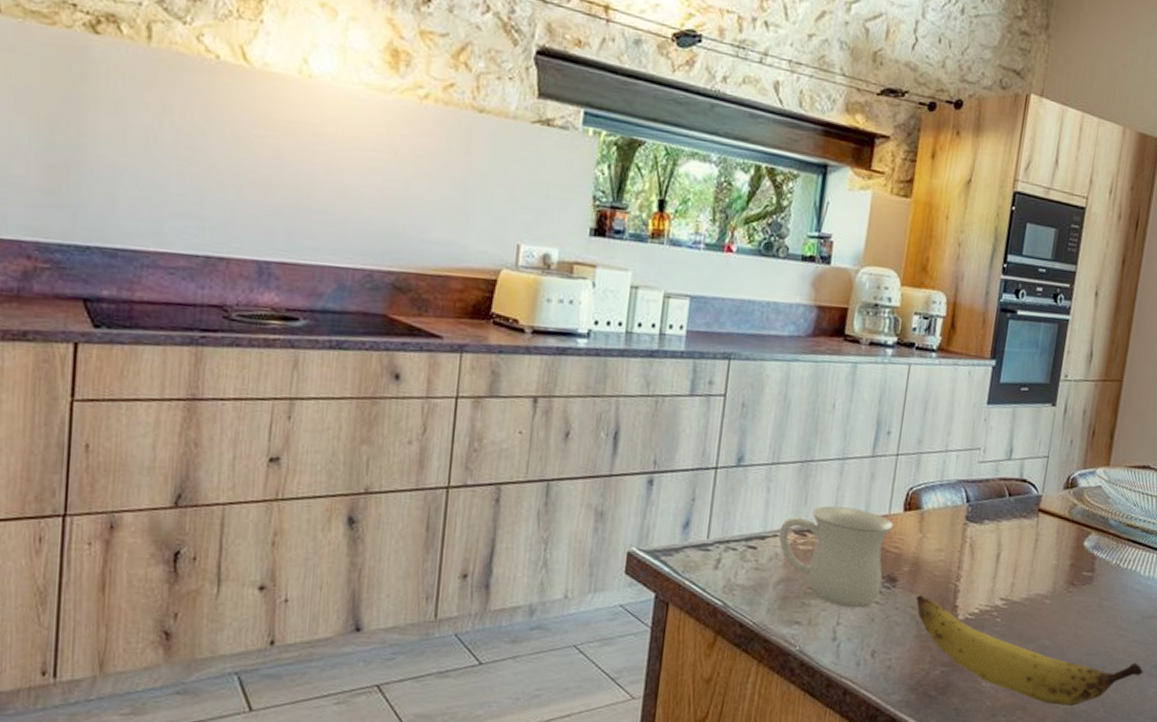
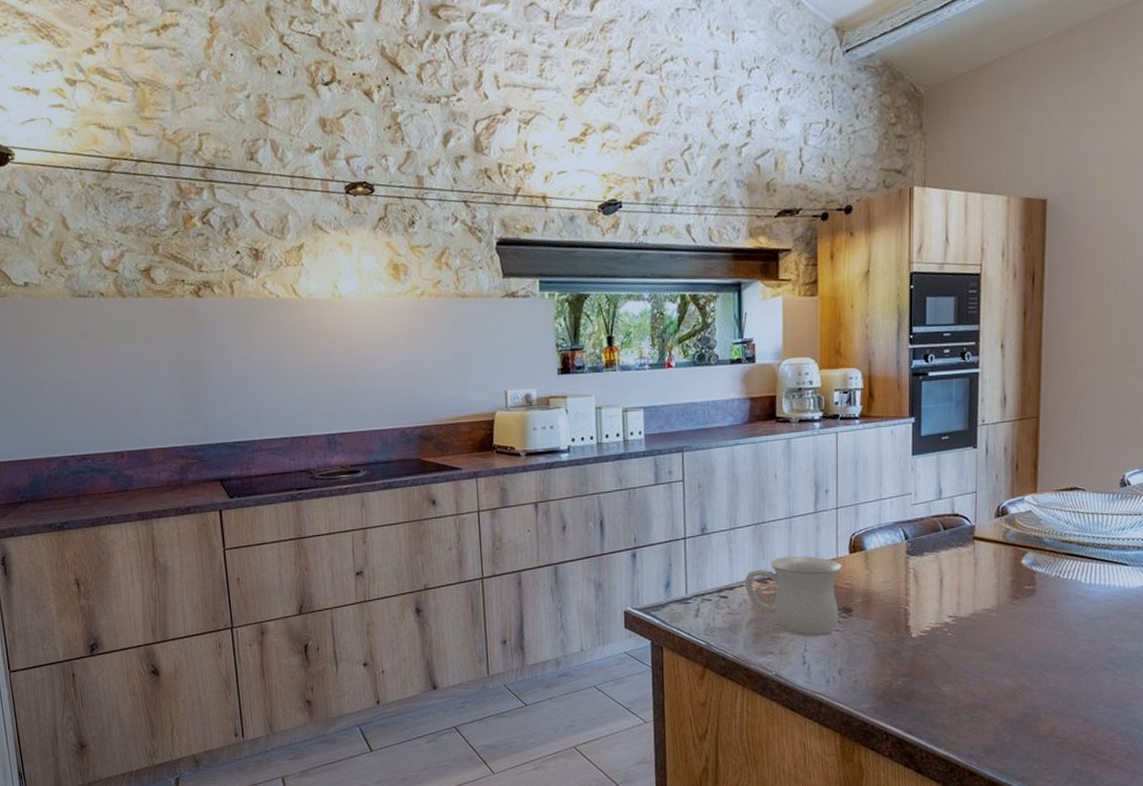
banana: present [916,595,1143,707] -> none [872,620,1097,702]

